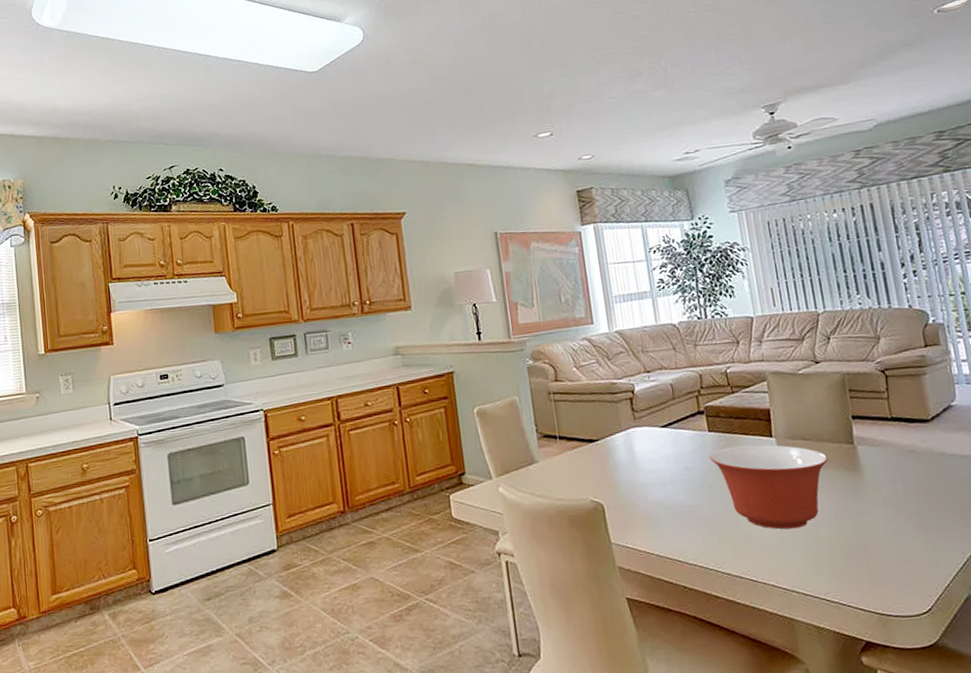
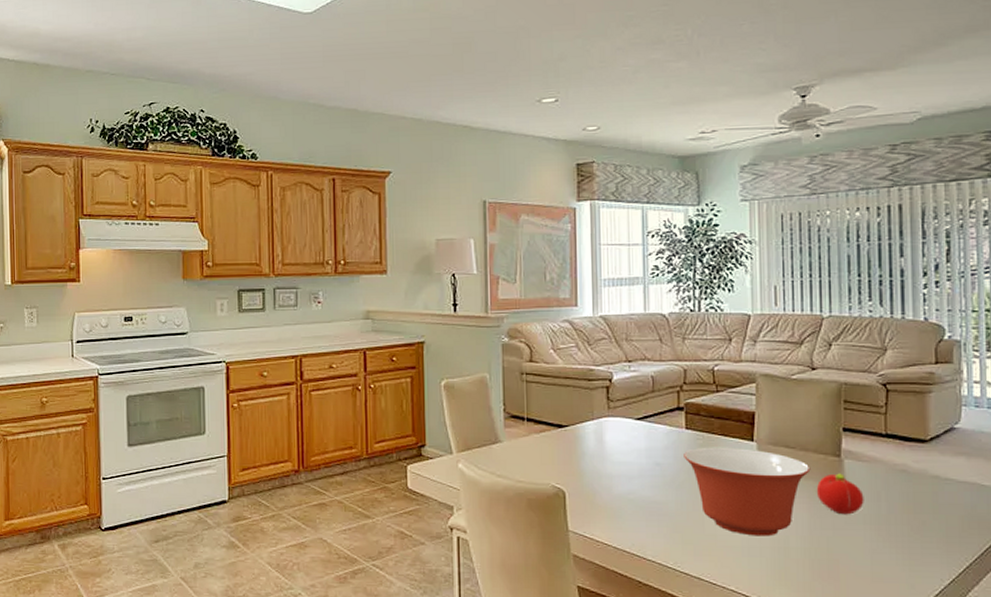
fruit: none [836,459,882,500] -> present [816,473,864,515]

